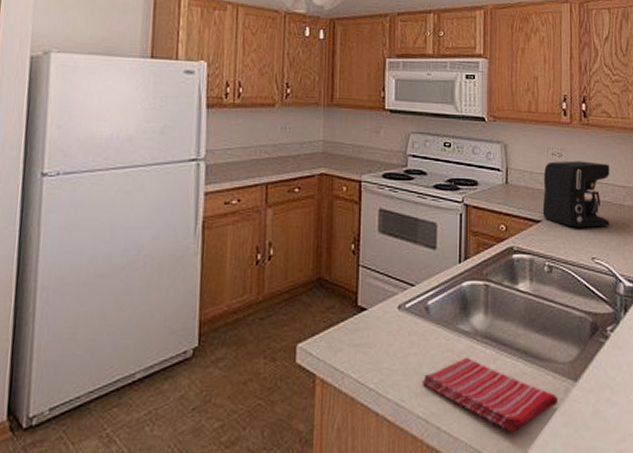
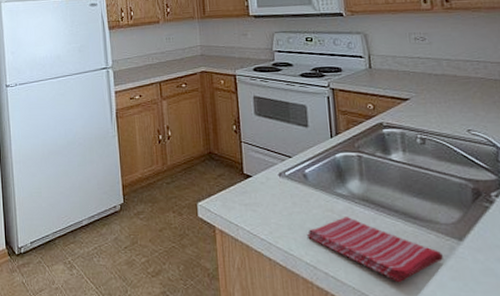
coffee maker: present [542,160,610,228] -> none [407,42,485,103]

